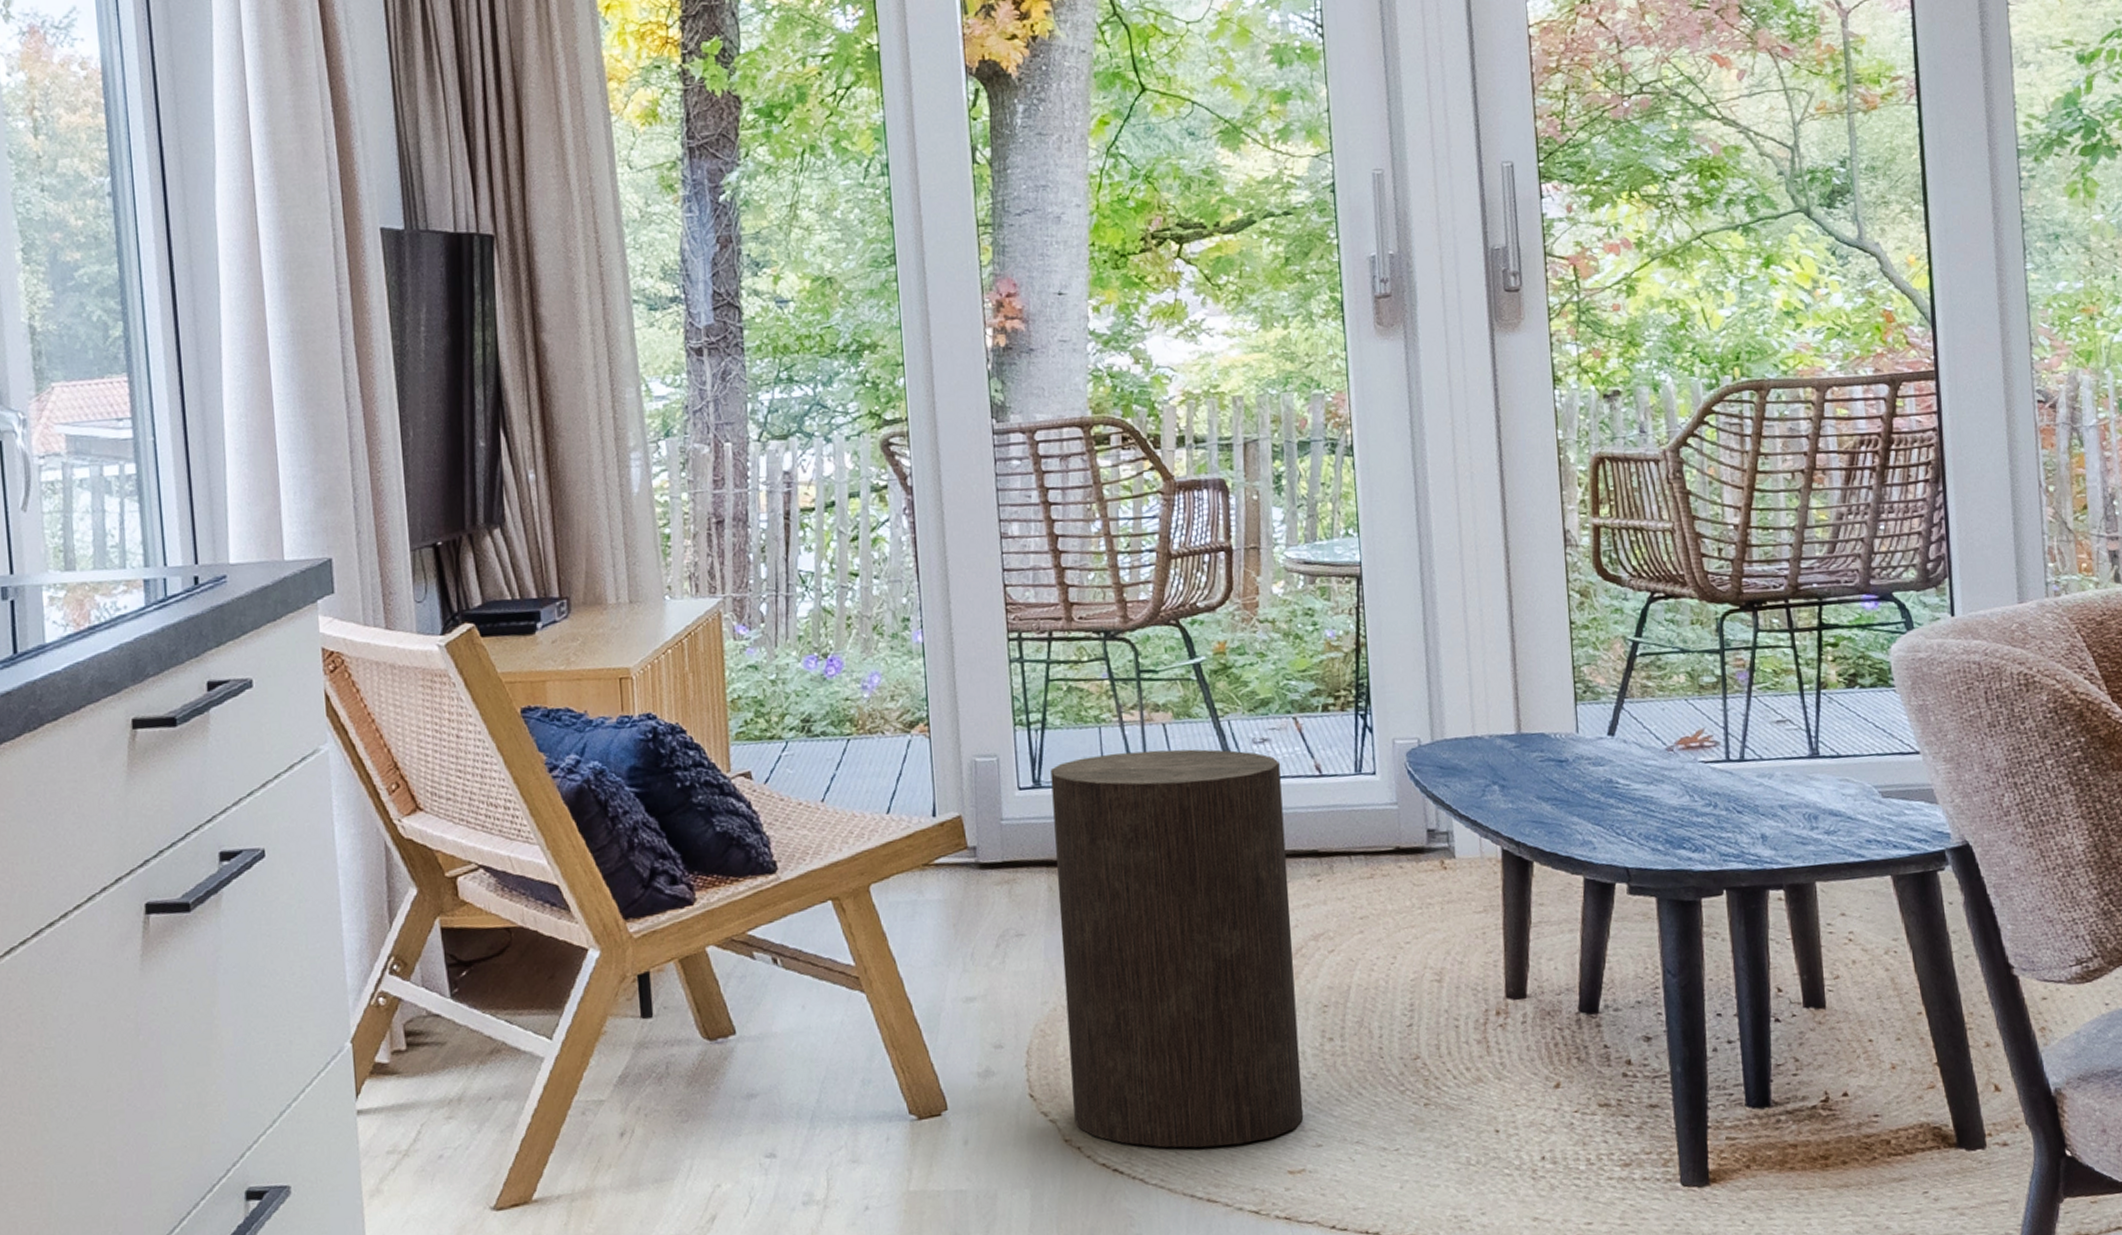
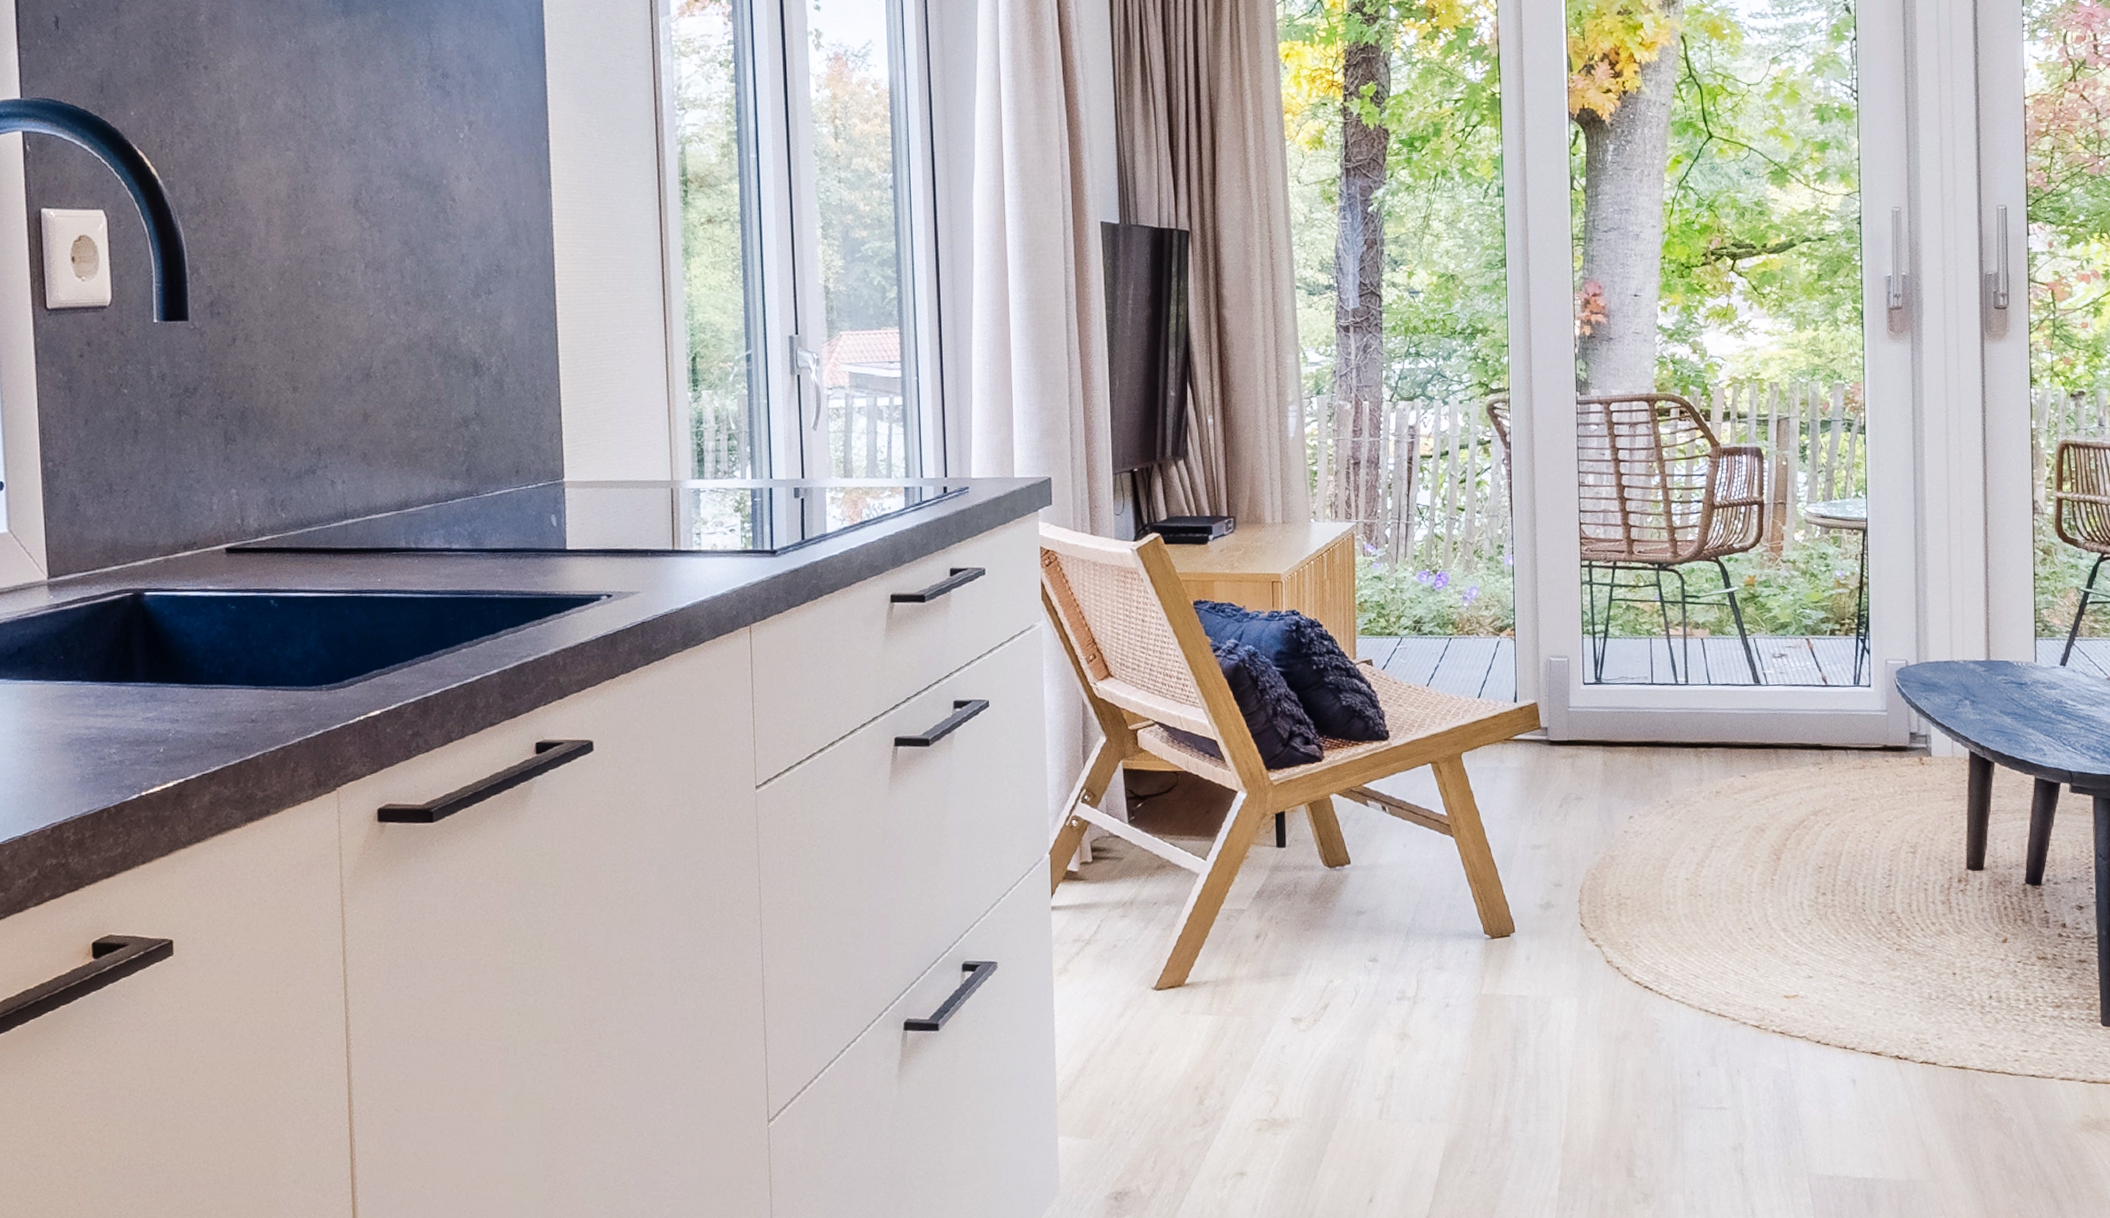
stool: present [1050,749,1304,1148] -> none [1610,659,1799,974]

